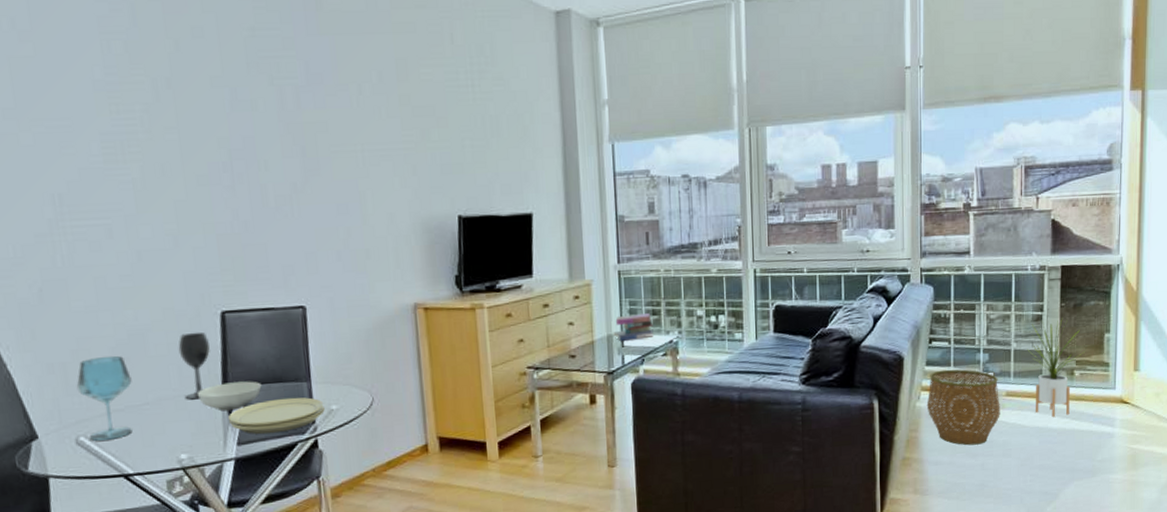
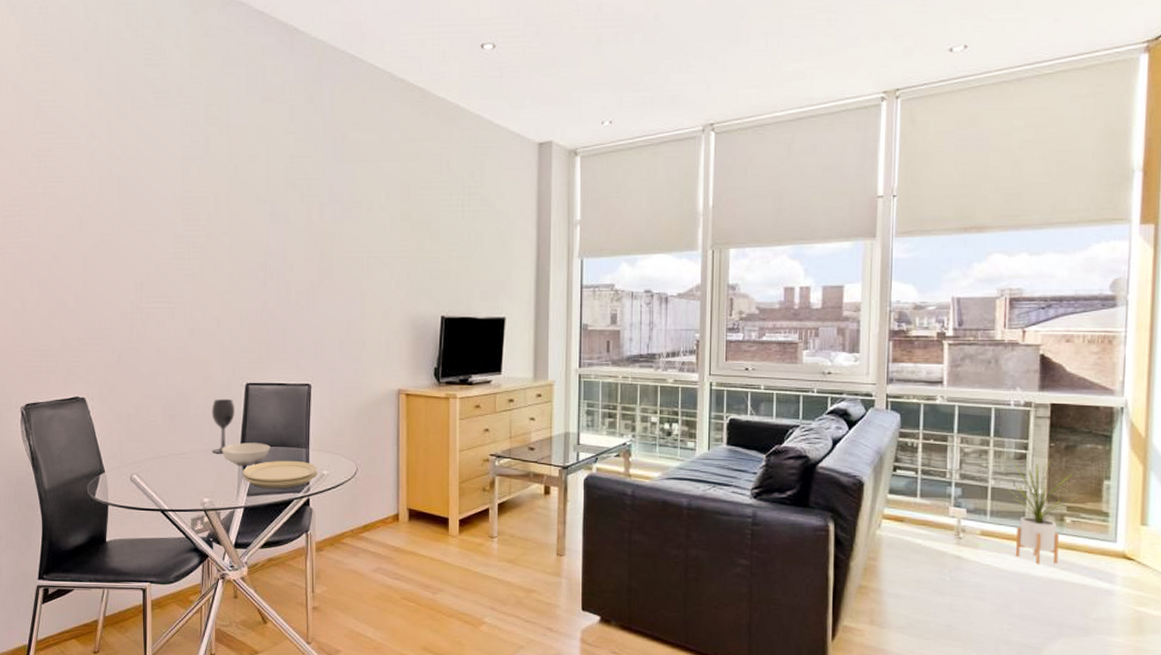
wine glass: present [76,355,133,441] -> none [136,412,175,480]
books: present [613,313,654,341] -> none [570,415,608,439]
basket: present [926,369,1000,446] -> none [888,500,974,583]

